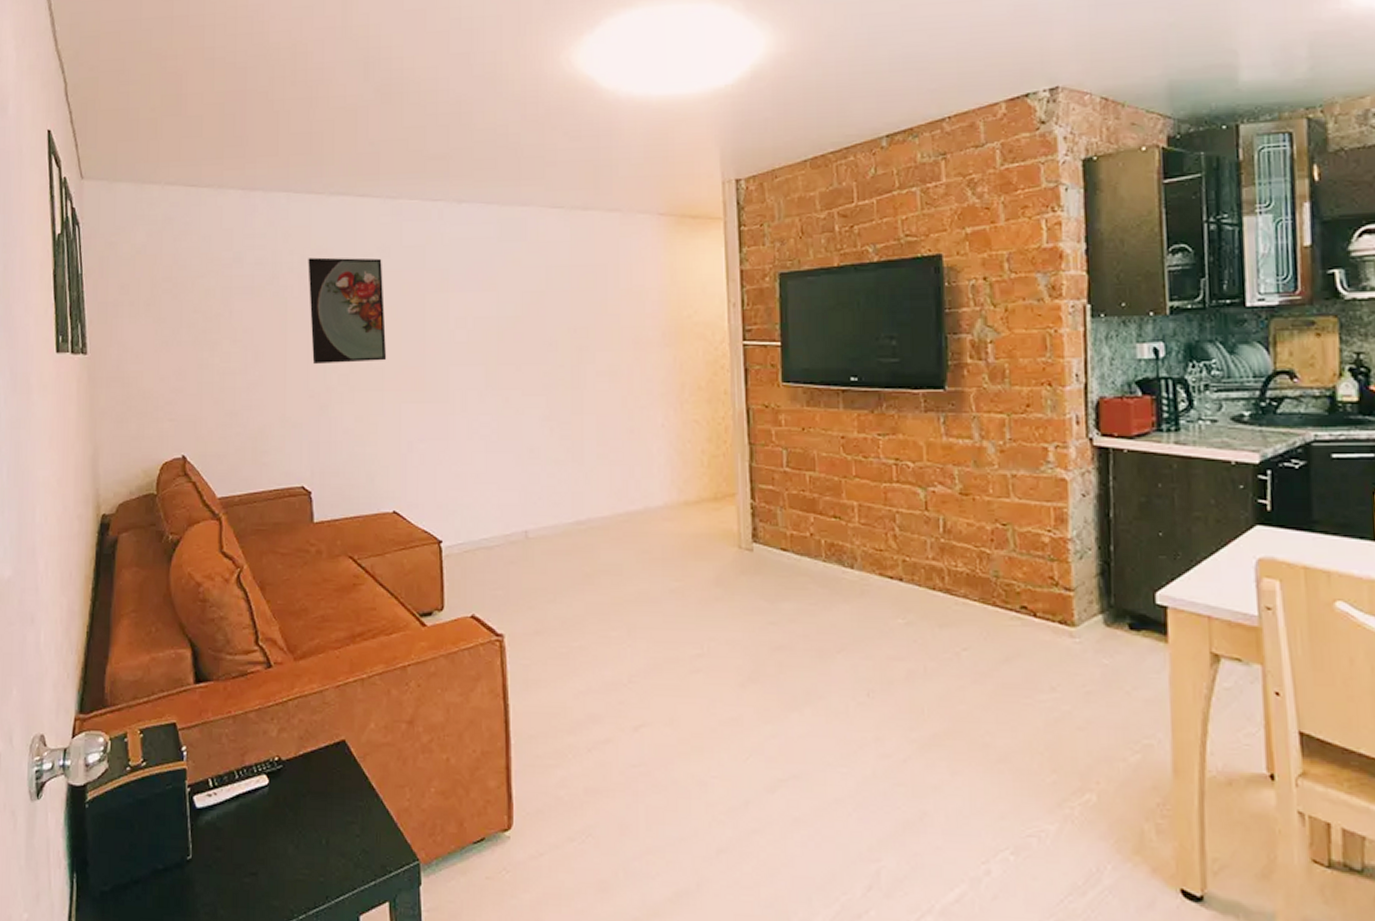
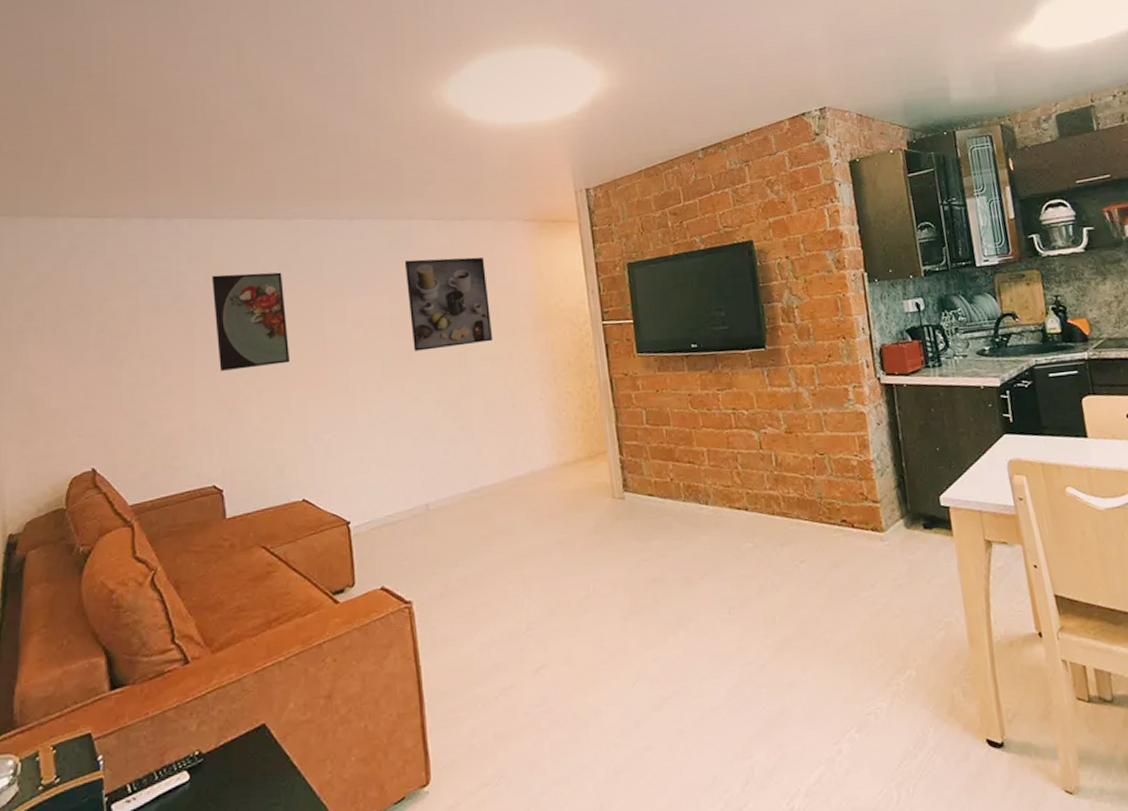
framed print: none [516,253,613,359] -> present [404,257,493,351]

